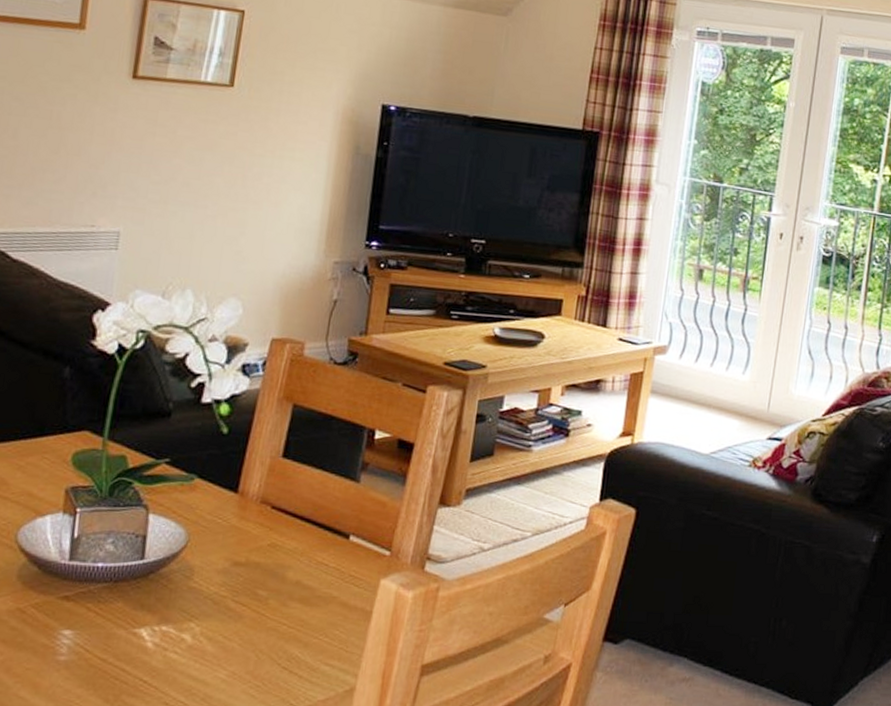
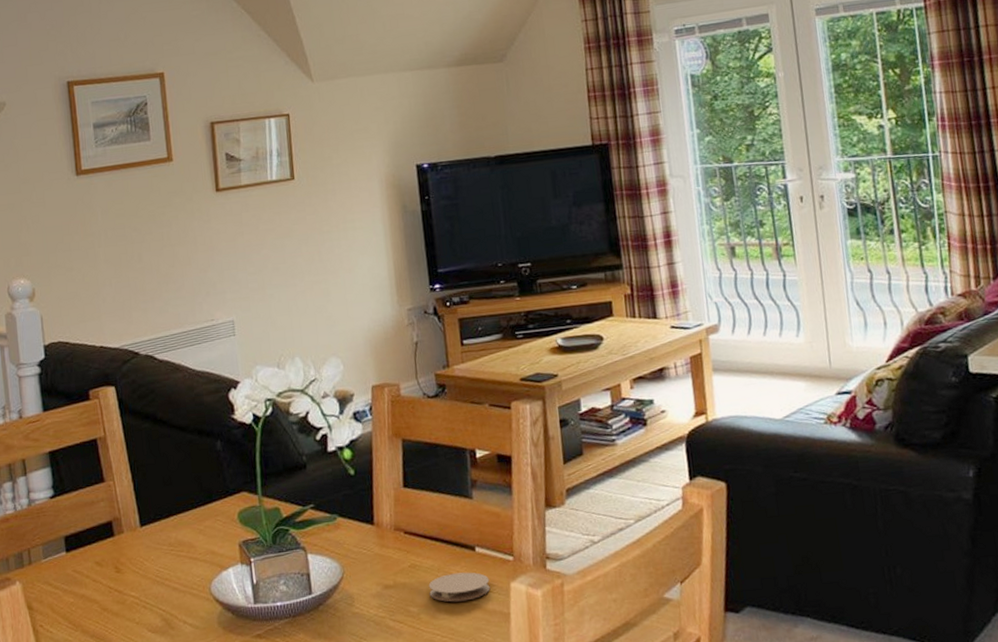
coaster: none [285,560,358,592] -> present [428,572,490,602]

